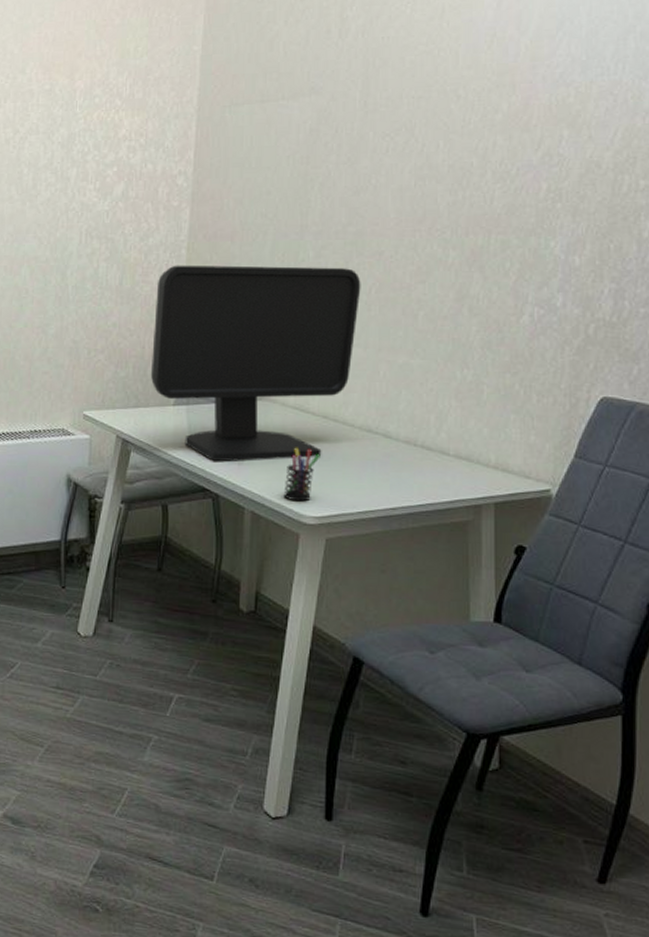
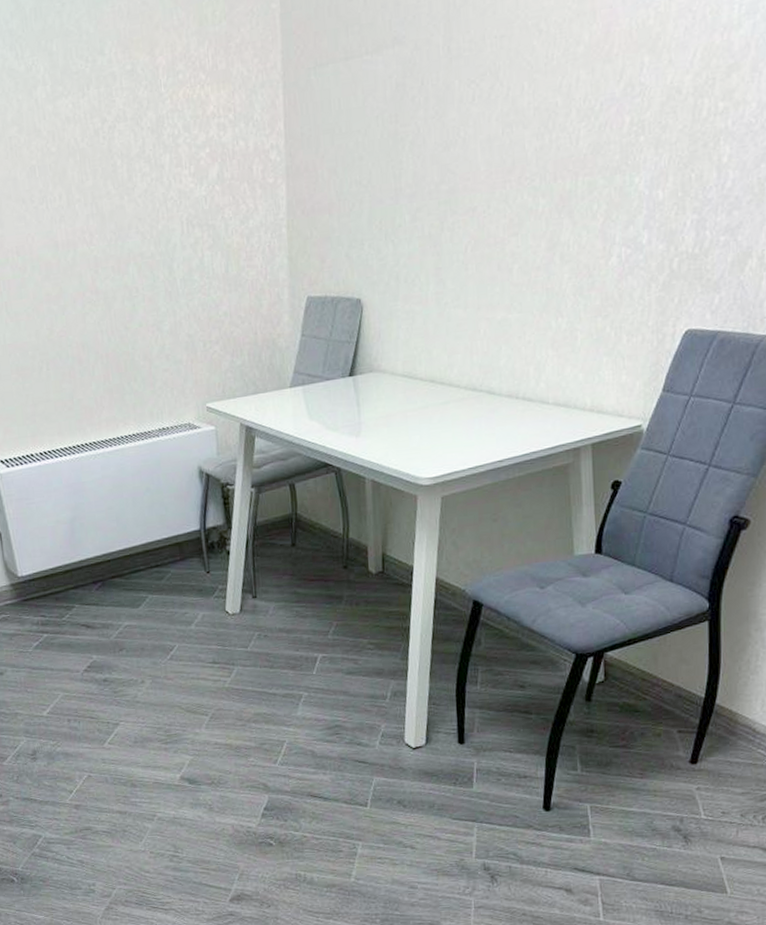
monitor: present [151,265,361,462] -> none [262,228,458,438]
pen holder: present [283,447,320,502] -> none [400,413,431,466]

